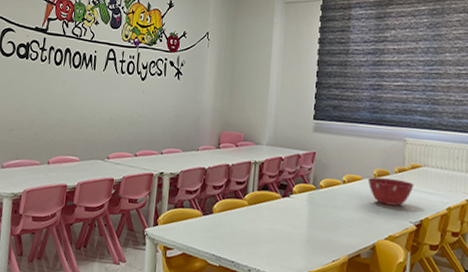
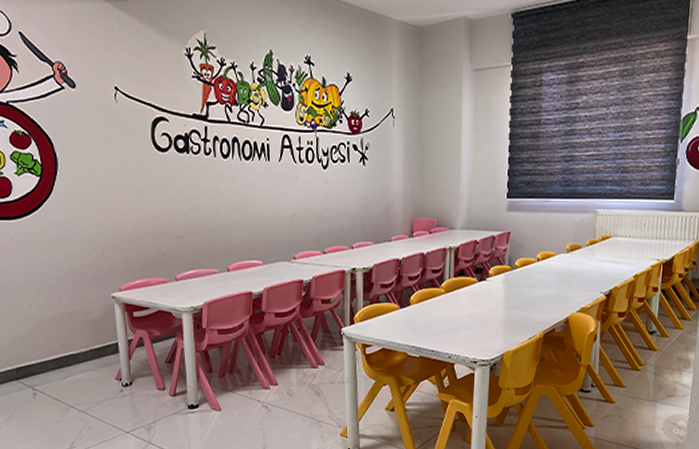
mixing bowl: present [367,177,414,206] -> none [561,252,604,278]

